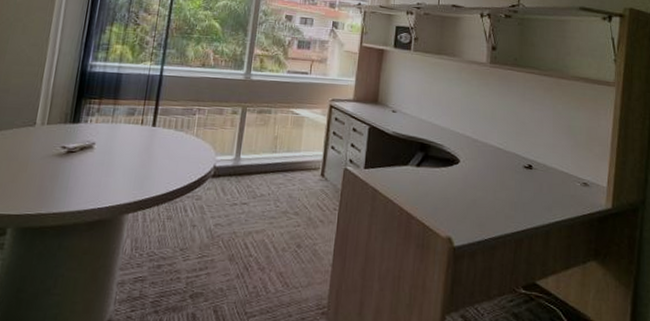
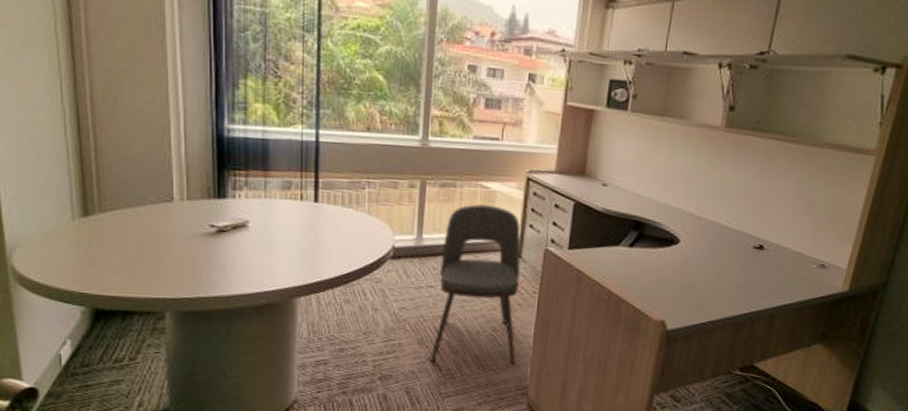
chair: none [238,127,324,281] -> present [430,203,521,364]

